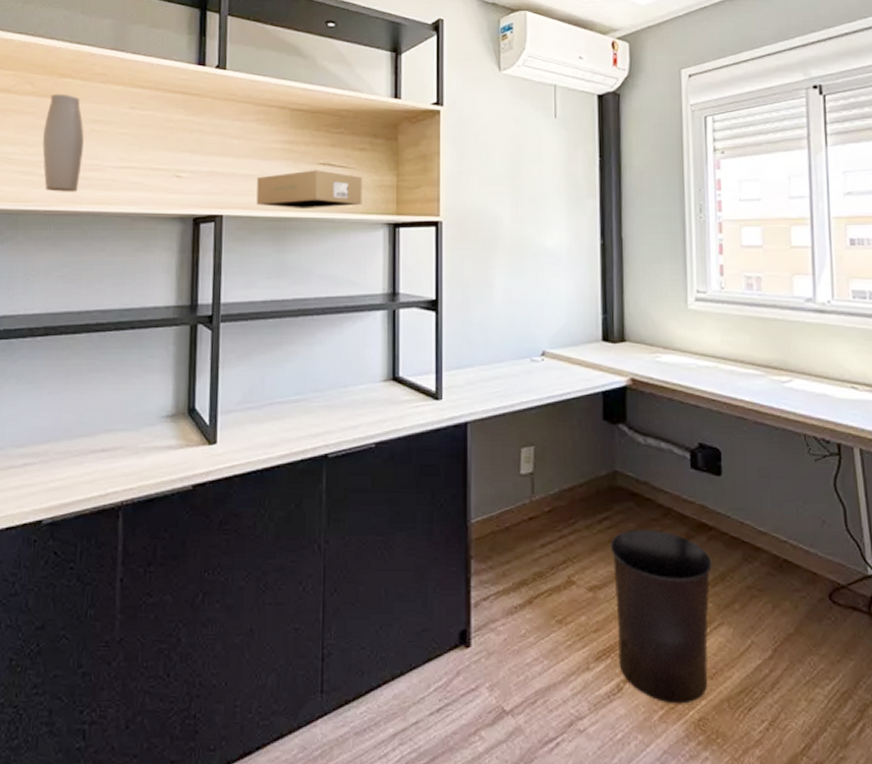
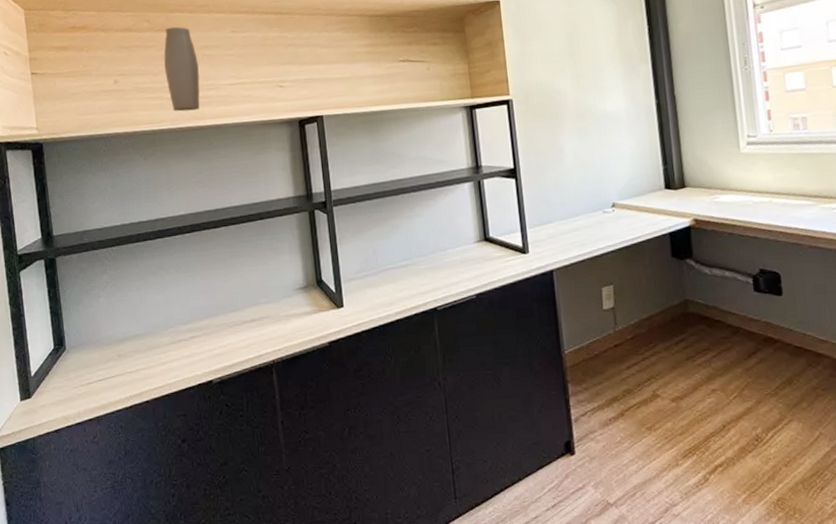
box: present [256,170,363,210] -> none [348,66,441,104]
waste bin: present [610,528,712,704] -> none [687,346,783,489]

